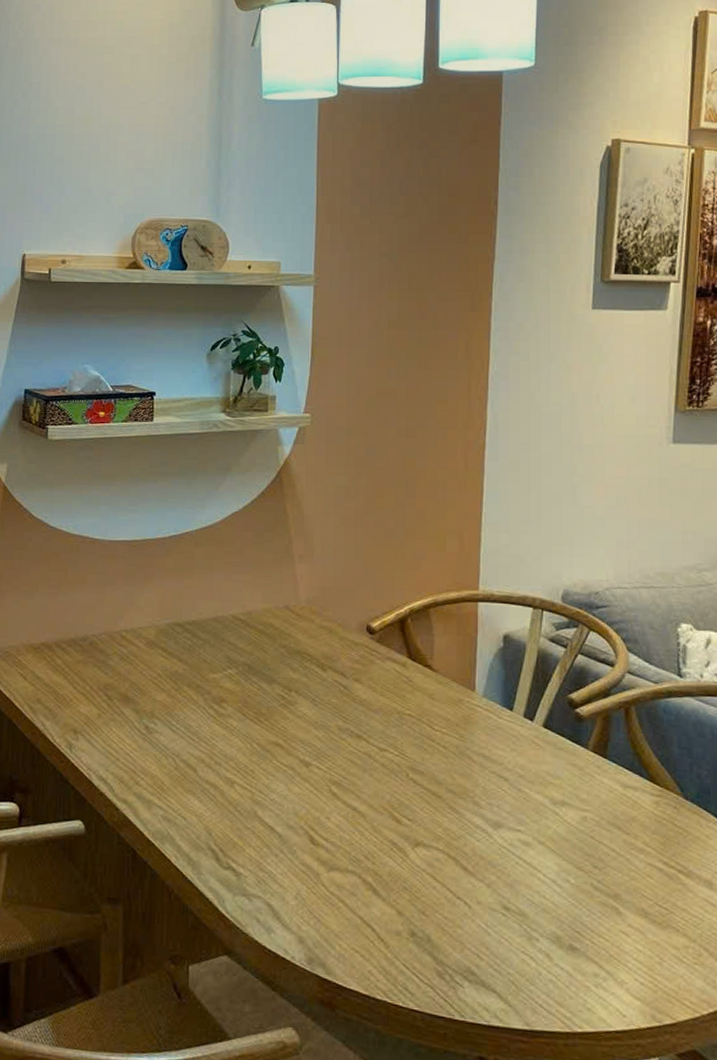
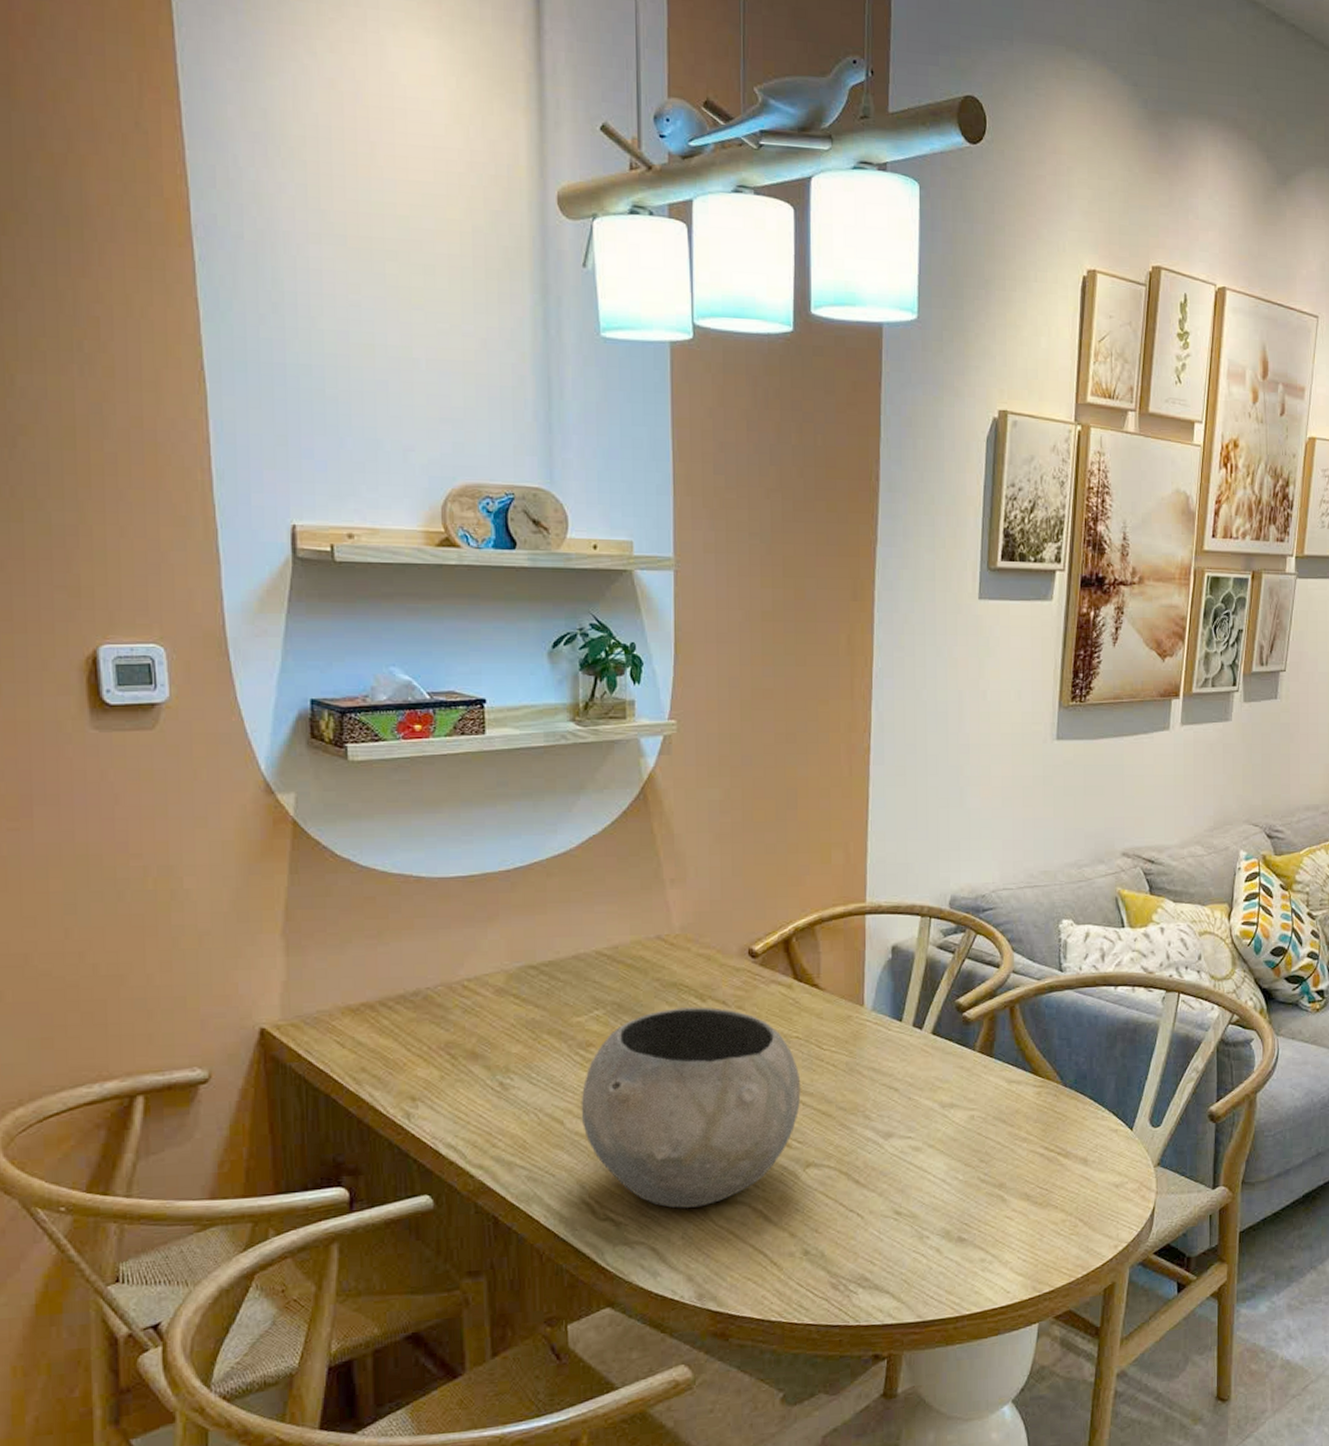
bowl: none [211,674,412,870] -> present [581,1007,801,1208]

